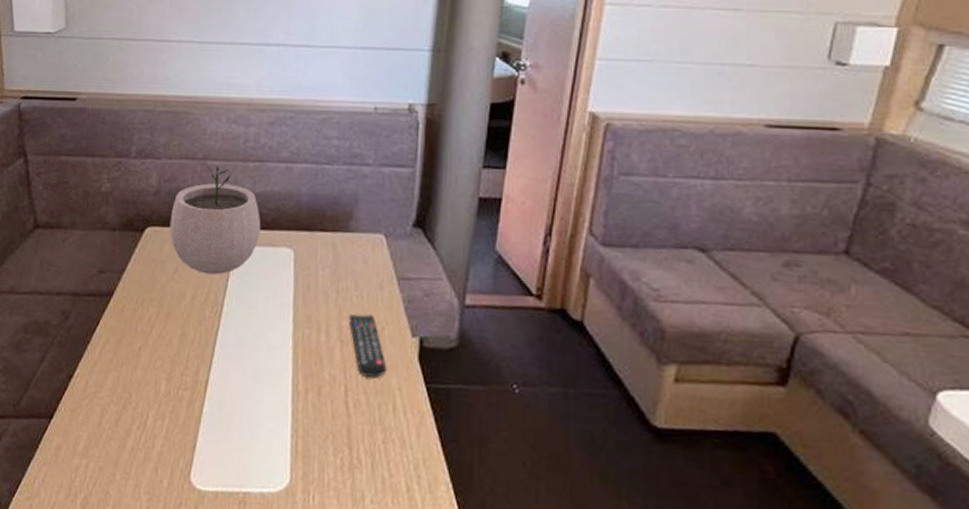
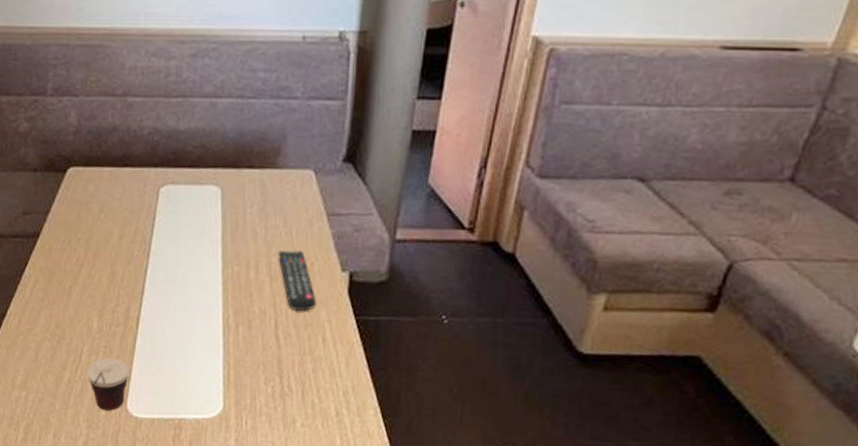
cup: none [151,423,195,482] -> present [87,357,130,411]
plant pot: present [169,165,261,275] -> none [92,101,186,214]

